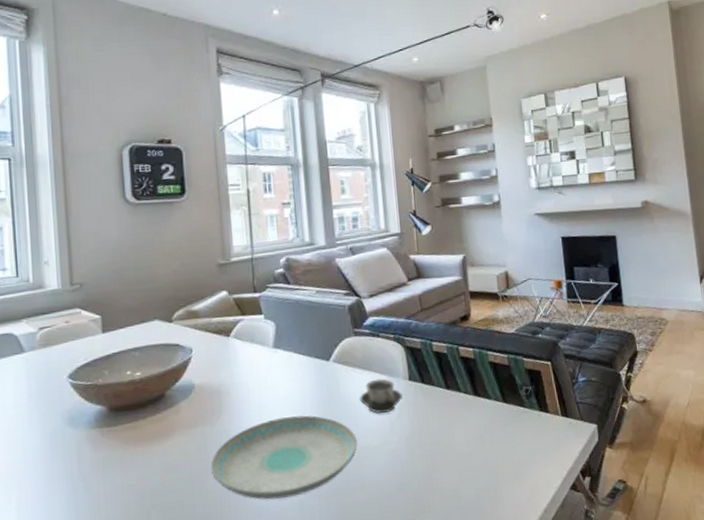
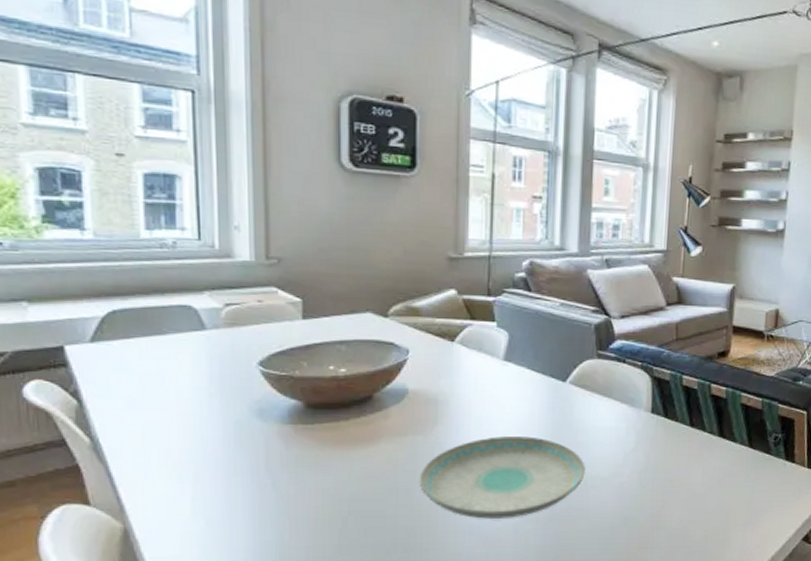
cup: present [360,378,403,413] -> none [594,407,642,443]

